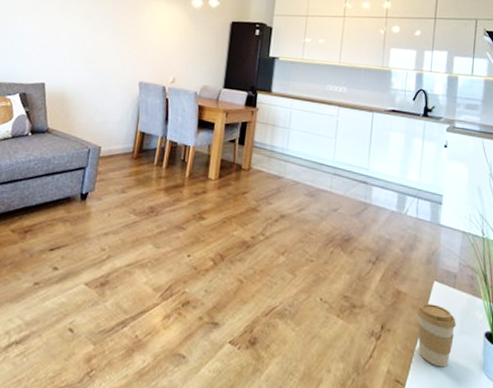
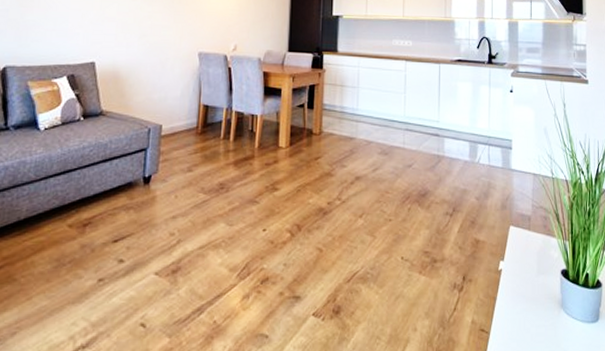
coffee cup: present [417,303,456,368] -> none [496,249,534,311]

